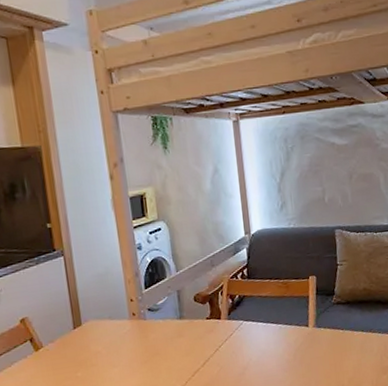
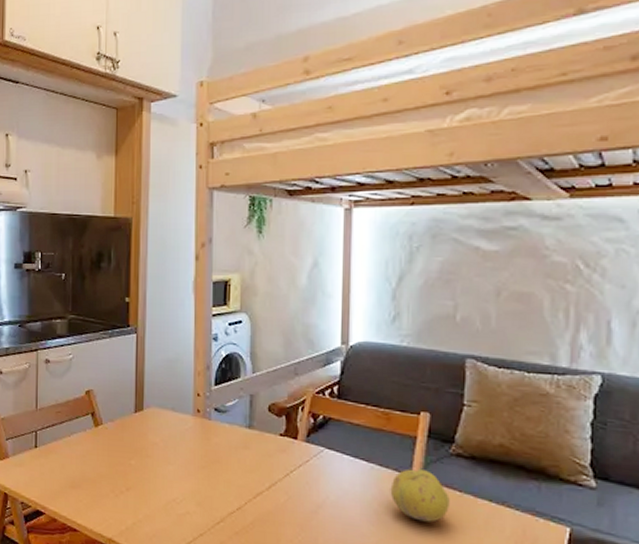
fruit: none [295,320,337,359] -> present [390,469,450,522]

